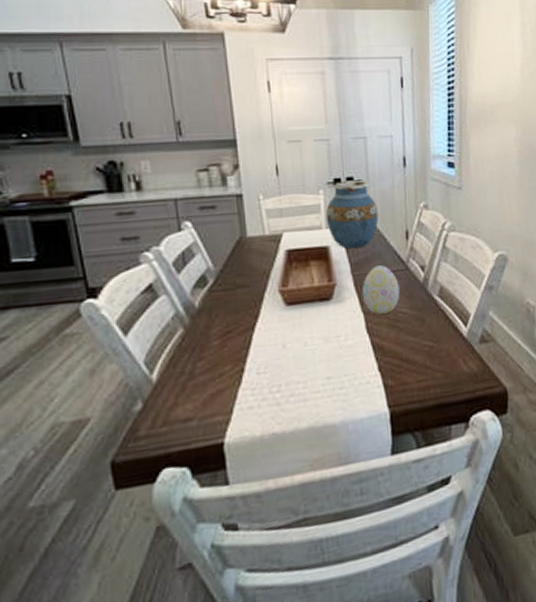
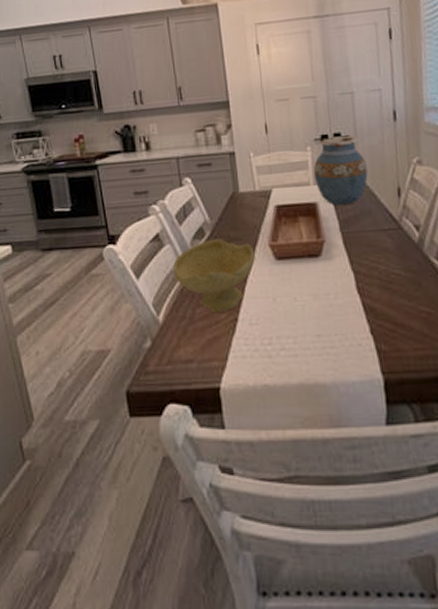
bowl: none [170,286,264,366] -> present [173,238,255,314]
decorative egg: present [361,265,400,314] -> none [351,223,393,274]

